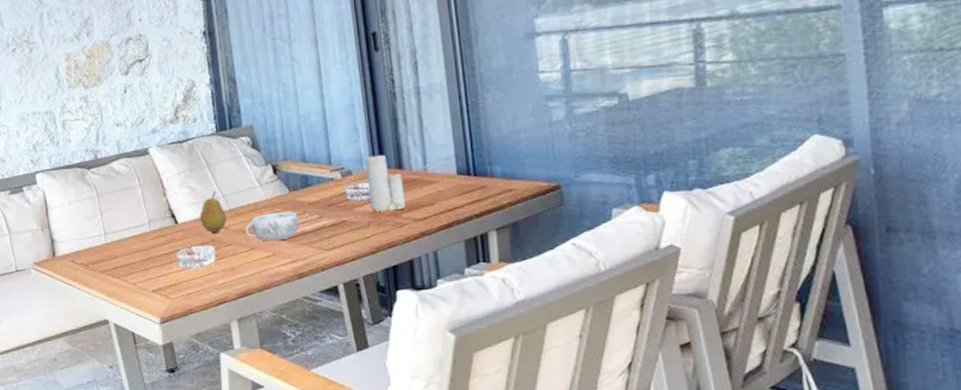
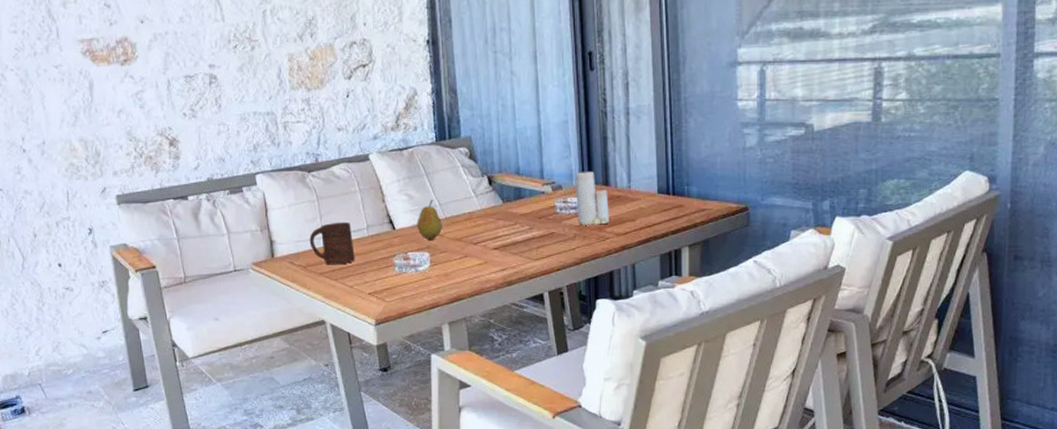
cup: none [90,217,137,263] -> present [309,221,355,265]
decorative bowl: present [245,211,299,242] -> none [459,222,510,250]

